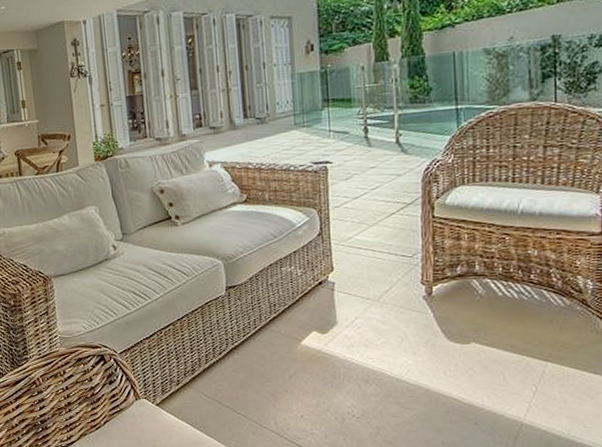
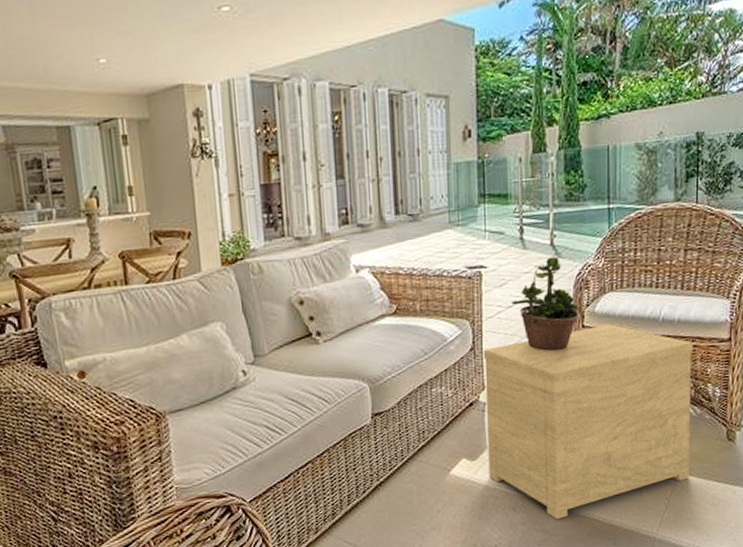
side table: none [330,215,560,395] -> present [483,323,693,520]
potted plant: none [358,147,430,239] -> present [512,250,580,352]

